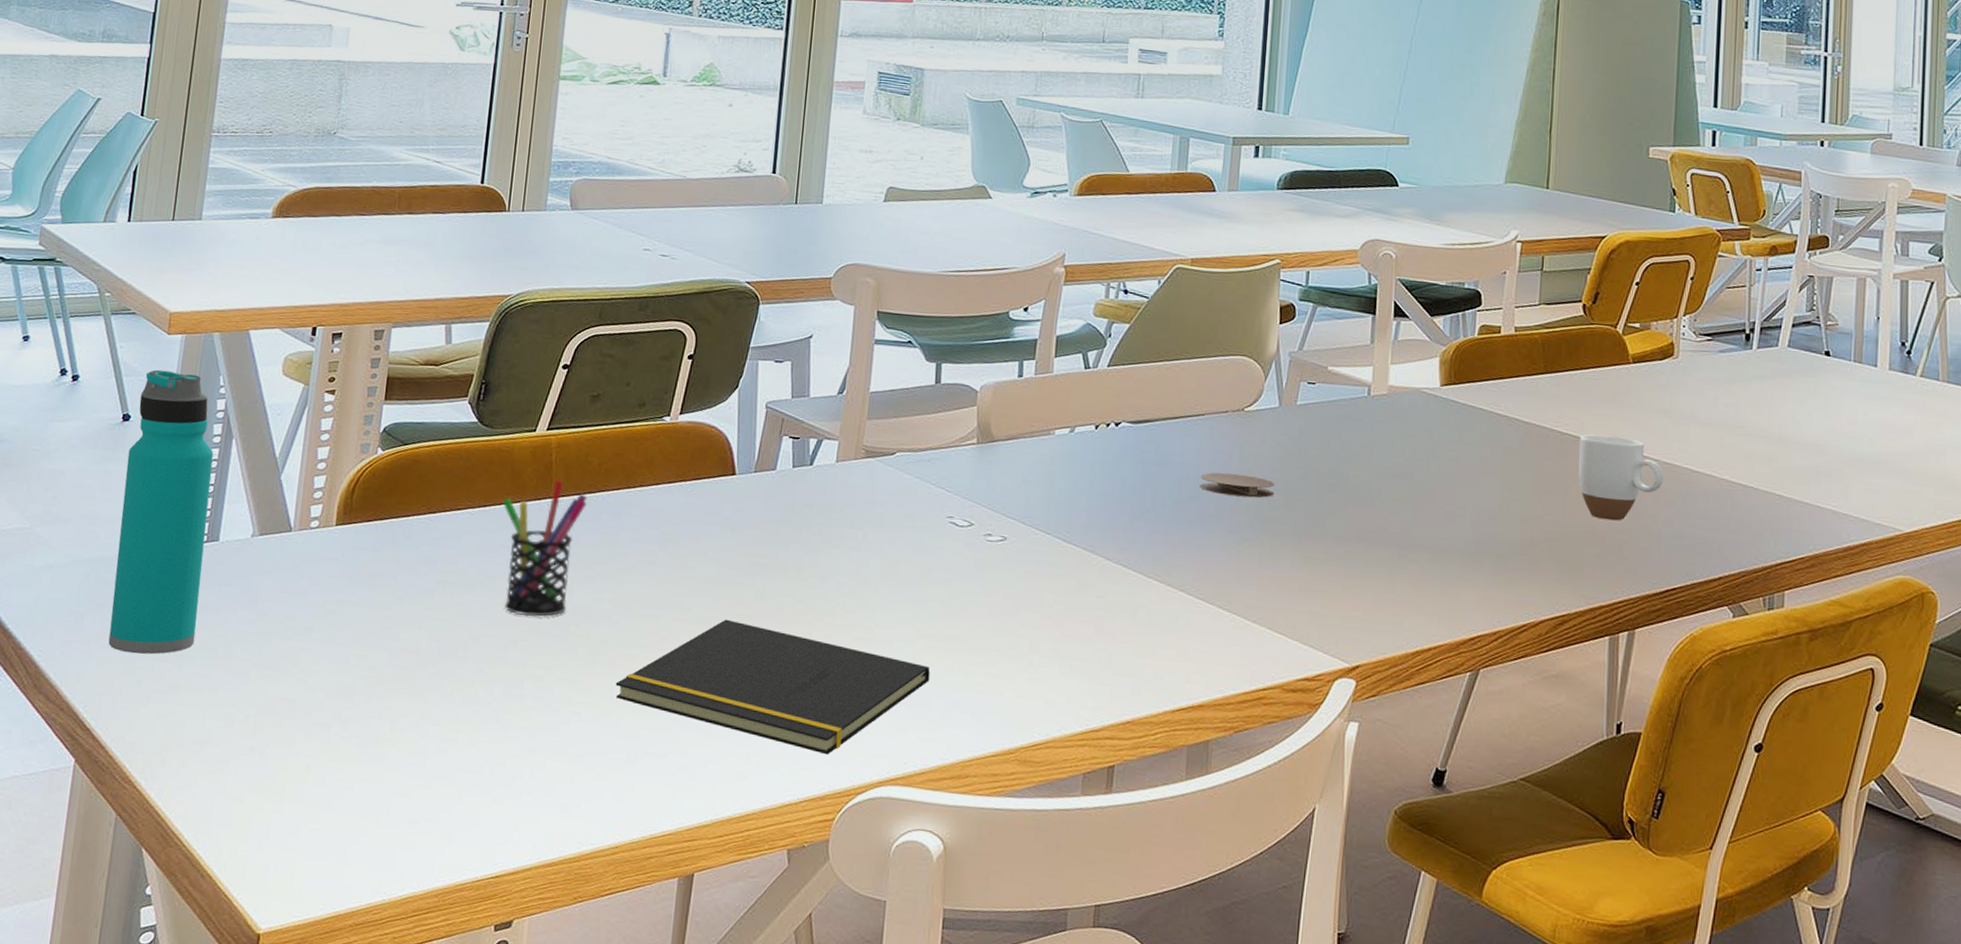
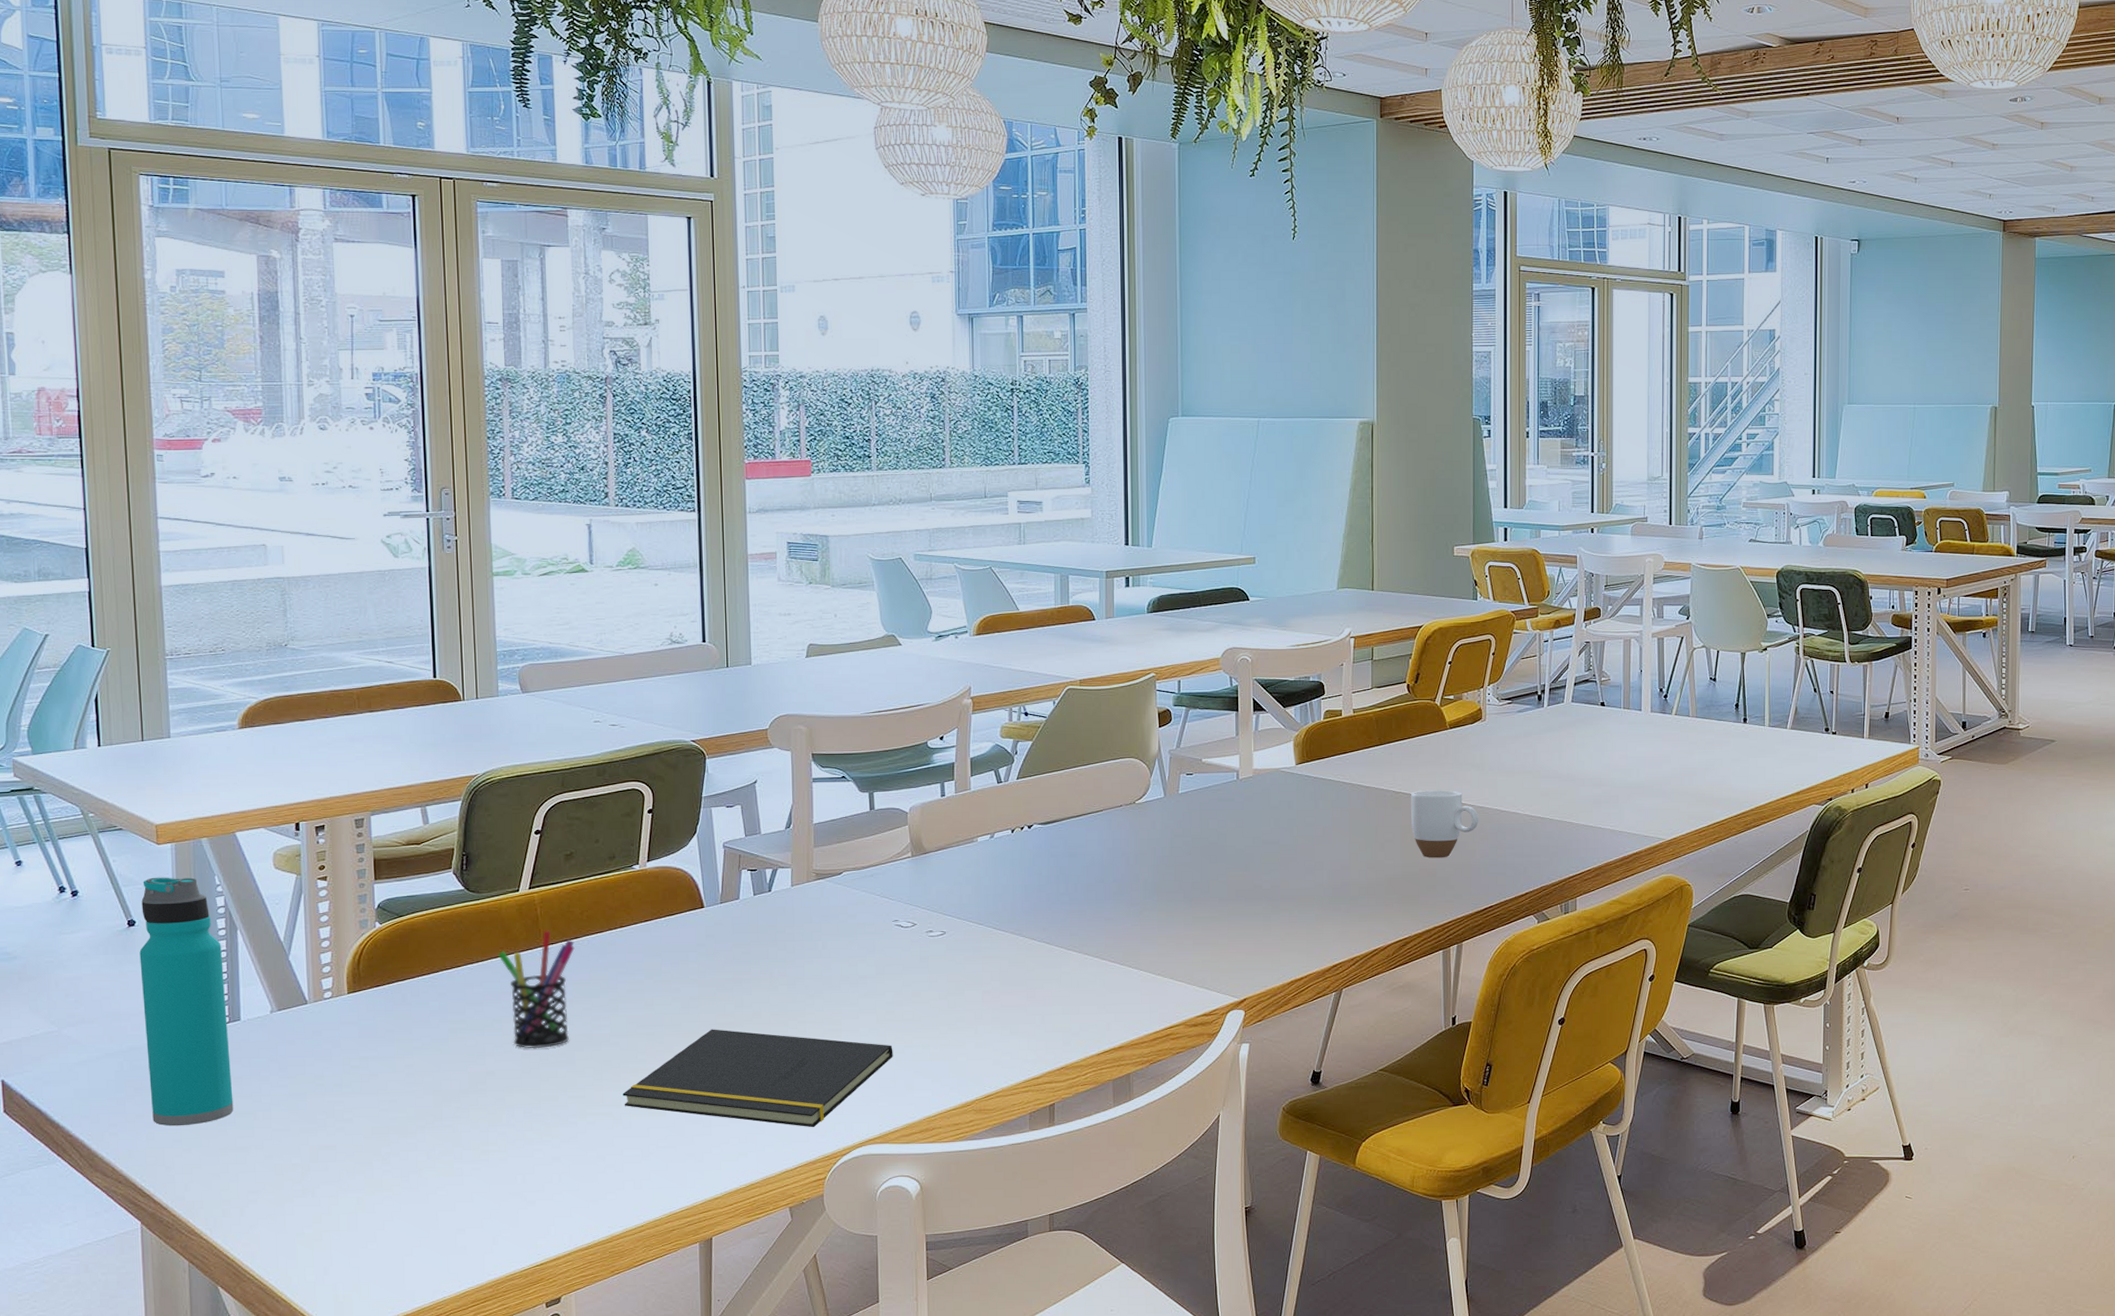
coaster: present [1199,472,1275,498] -> none [1104,856,1166,875]

